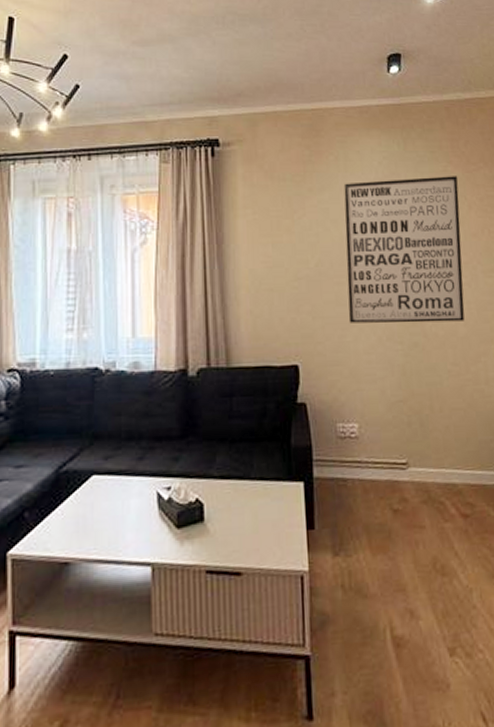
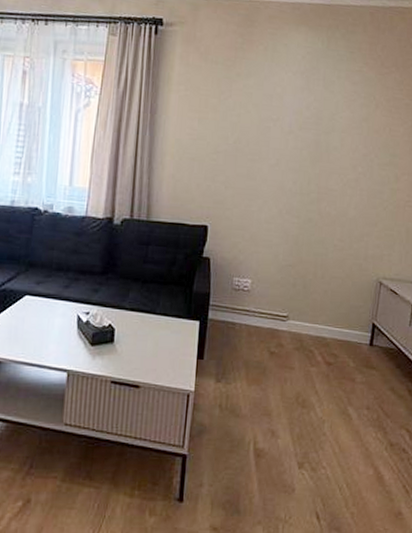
wall art: present [343,176,465,323] -> none [256,72,371,205]

